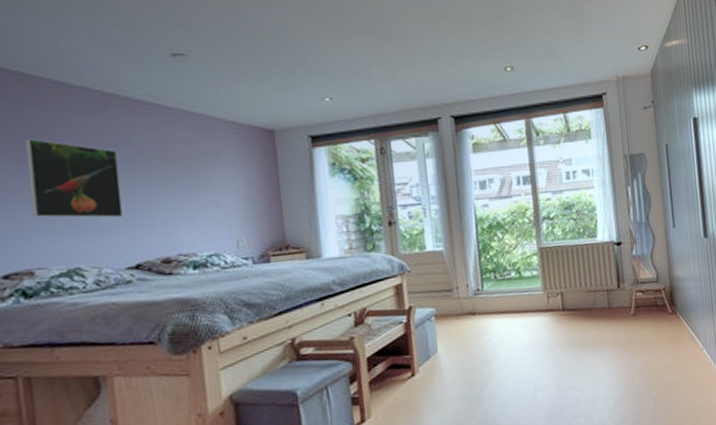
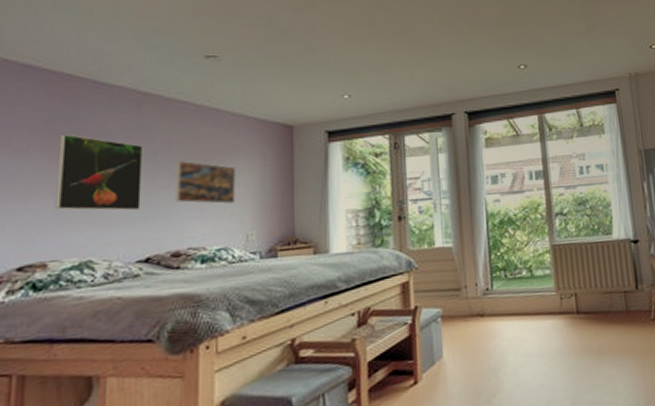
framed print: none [154,166,222,211] -> present [175,160,235,204]

